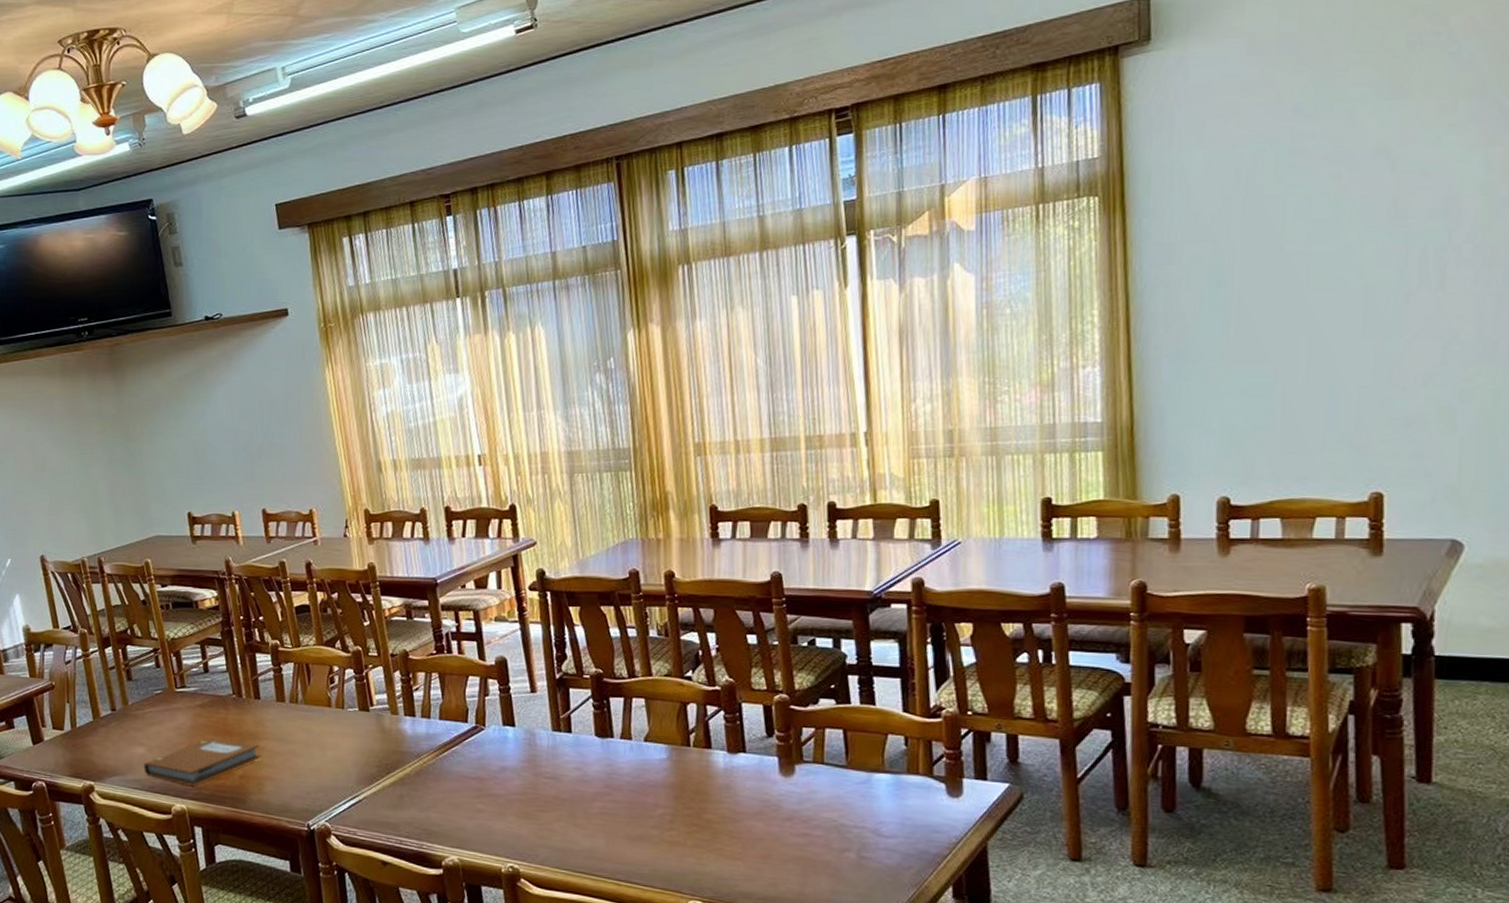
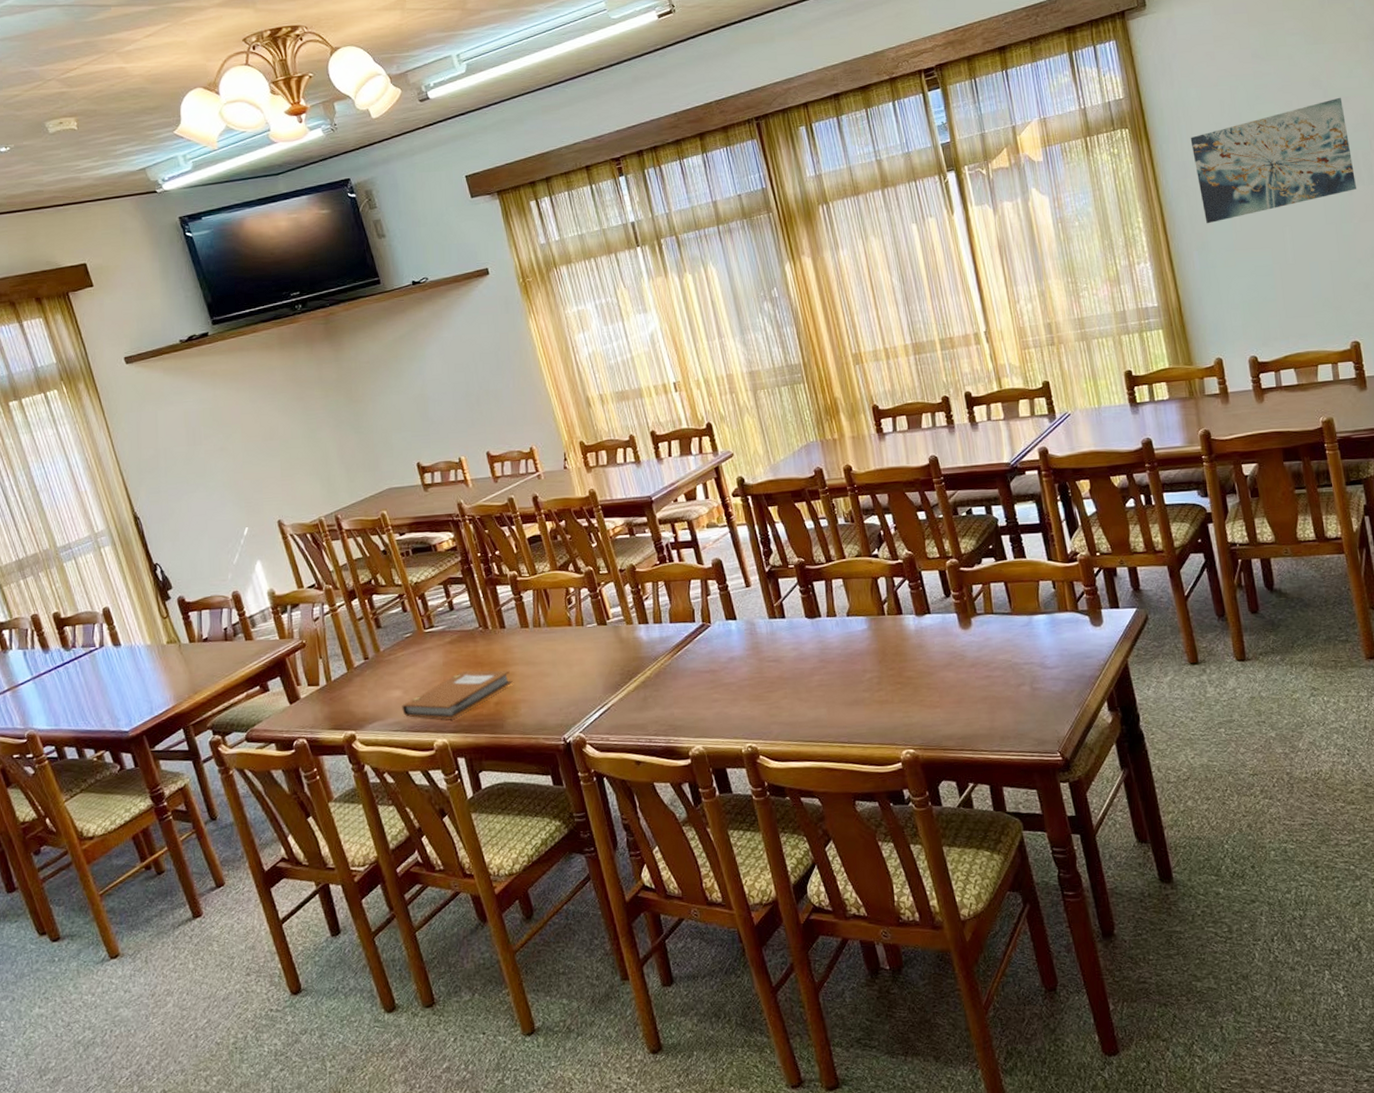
wall art: none [1183,172,1418,325] -> present [1190,97,1356,224]

